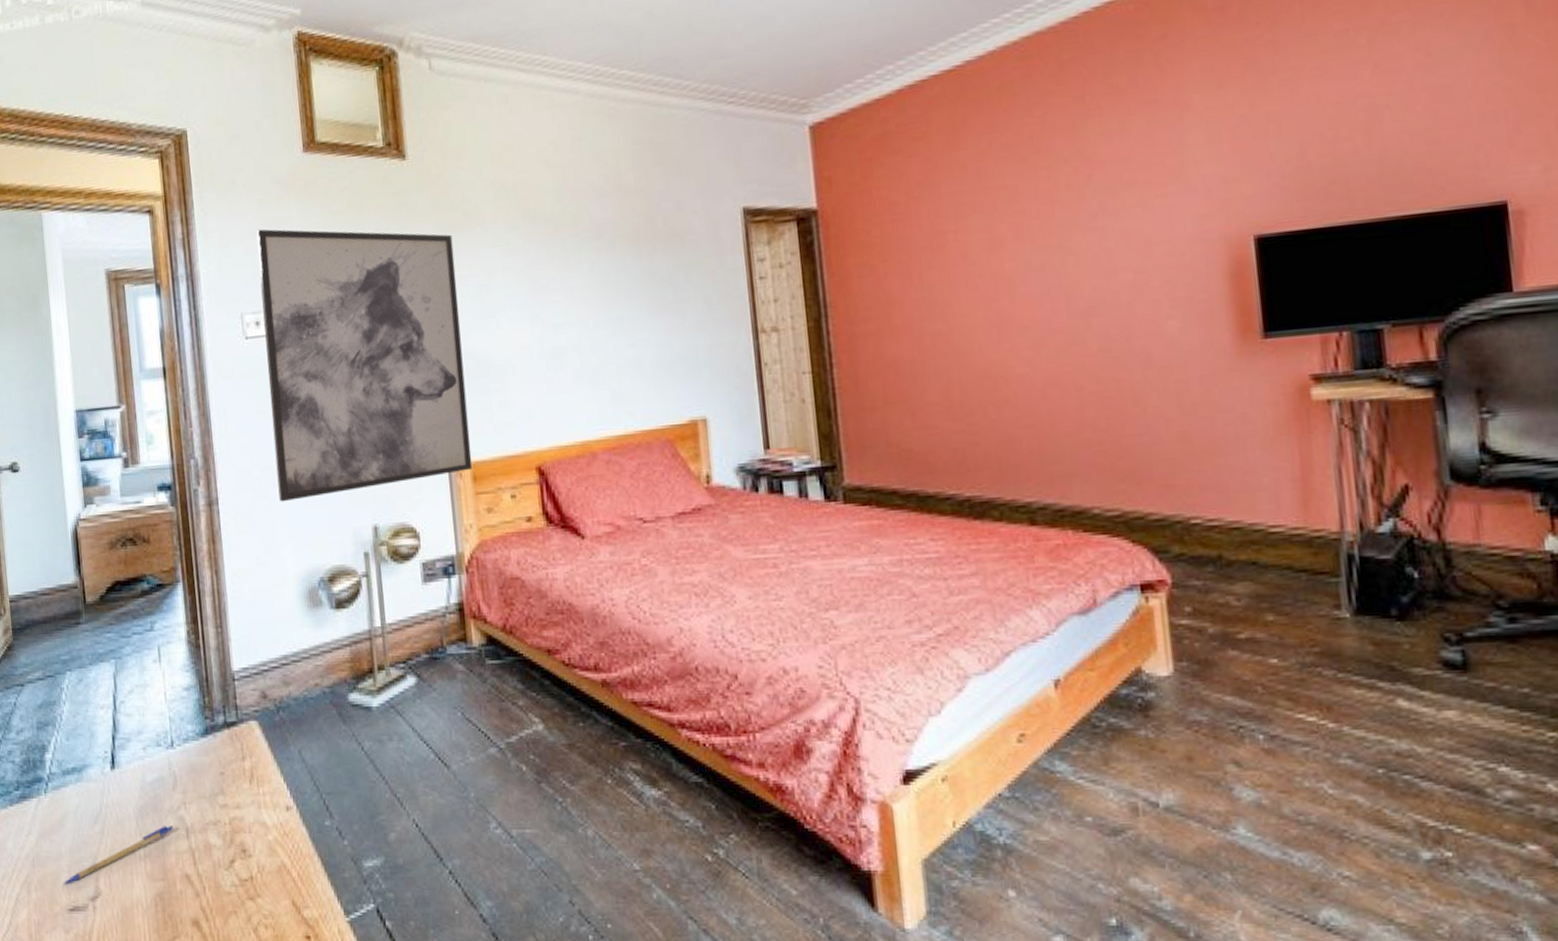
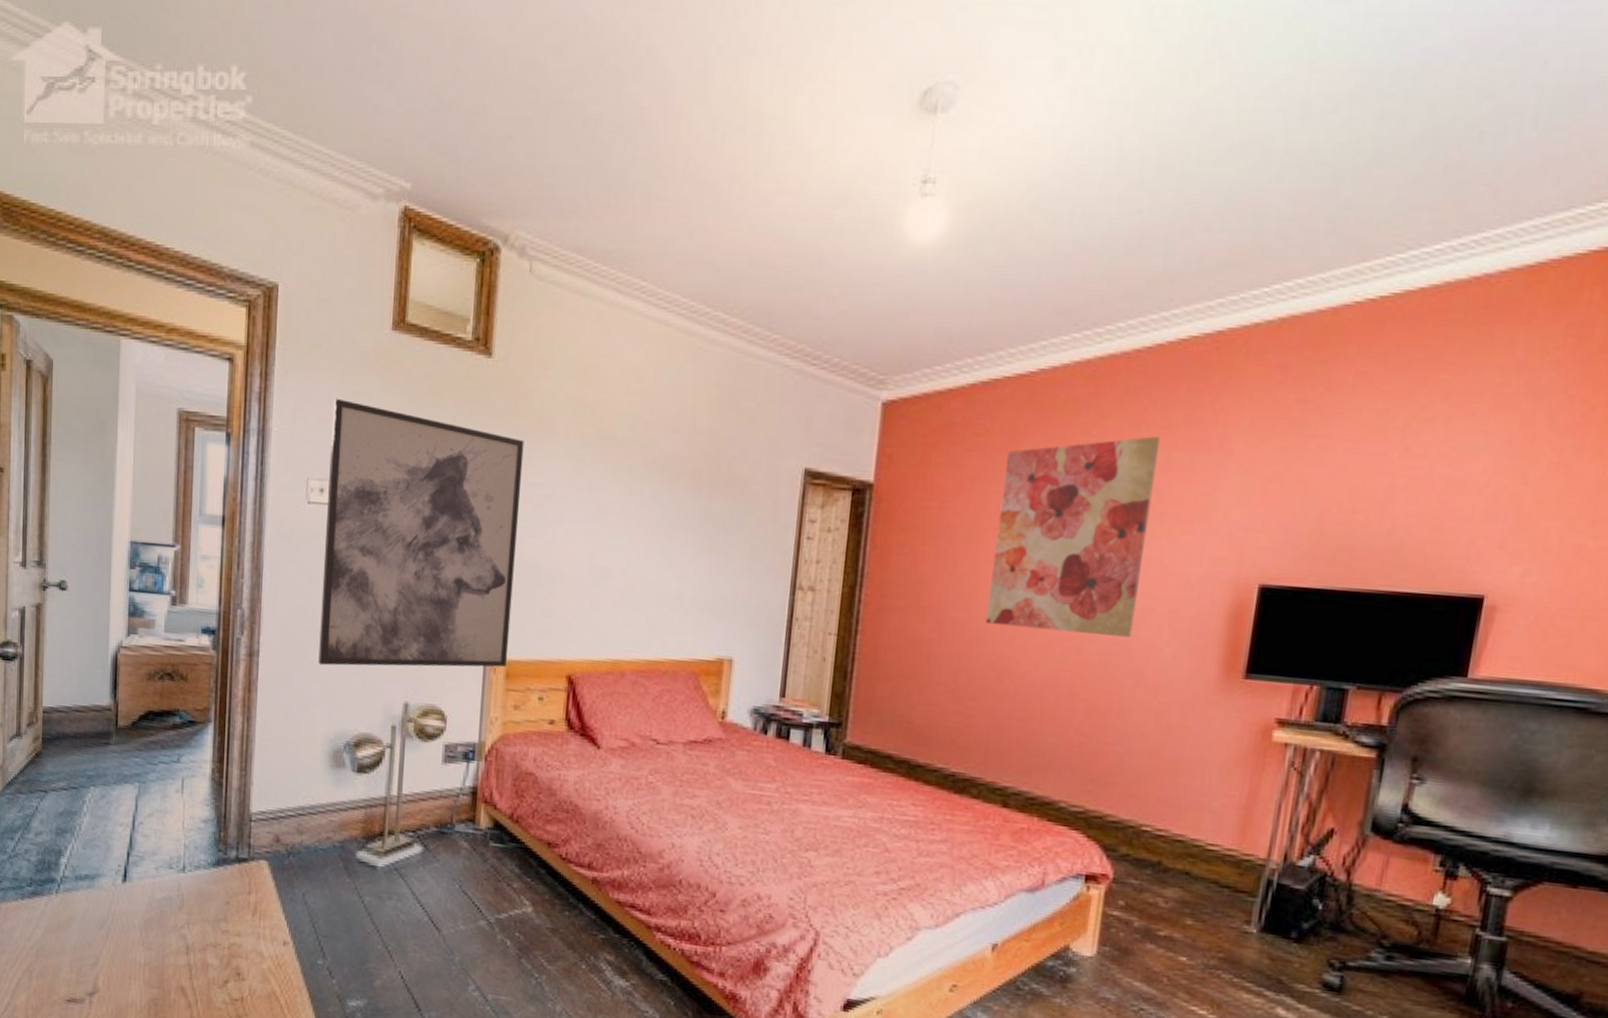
pen: present [62,826,174,885] -> none [63,940,175,978]
wall art: none [951,104,1128,332] -> present [985,436,1160,638]

